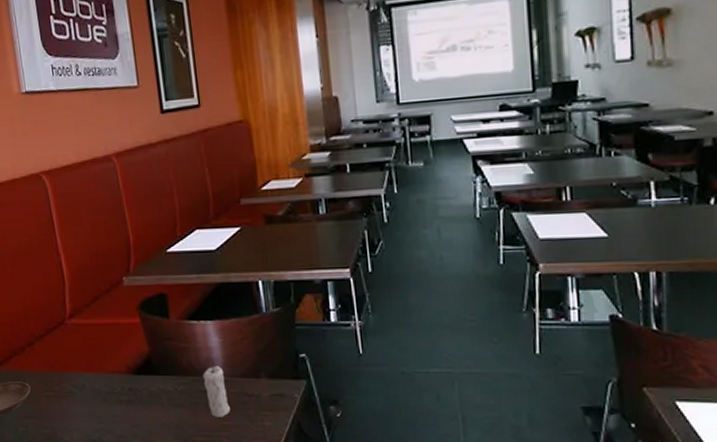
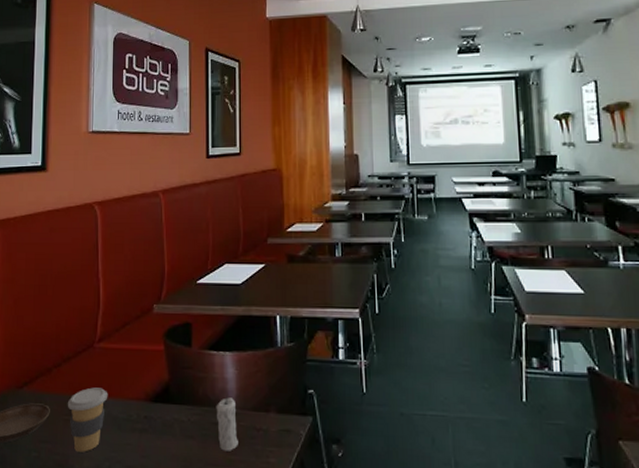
coffee cup: none [46,363,88,425] -> present [67,387,108,452]

